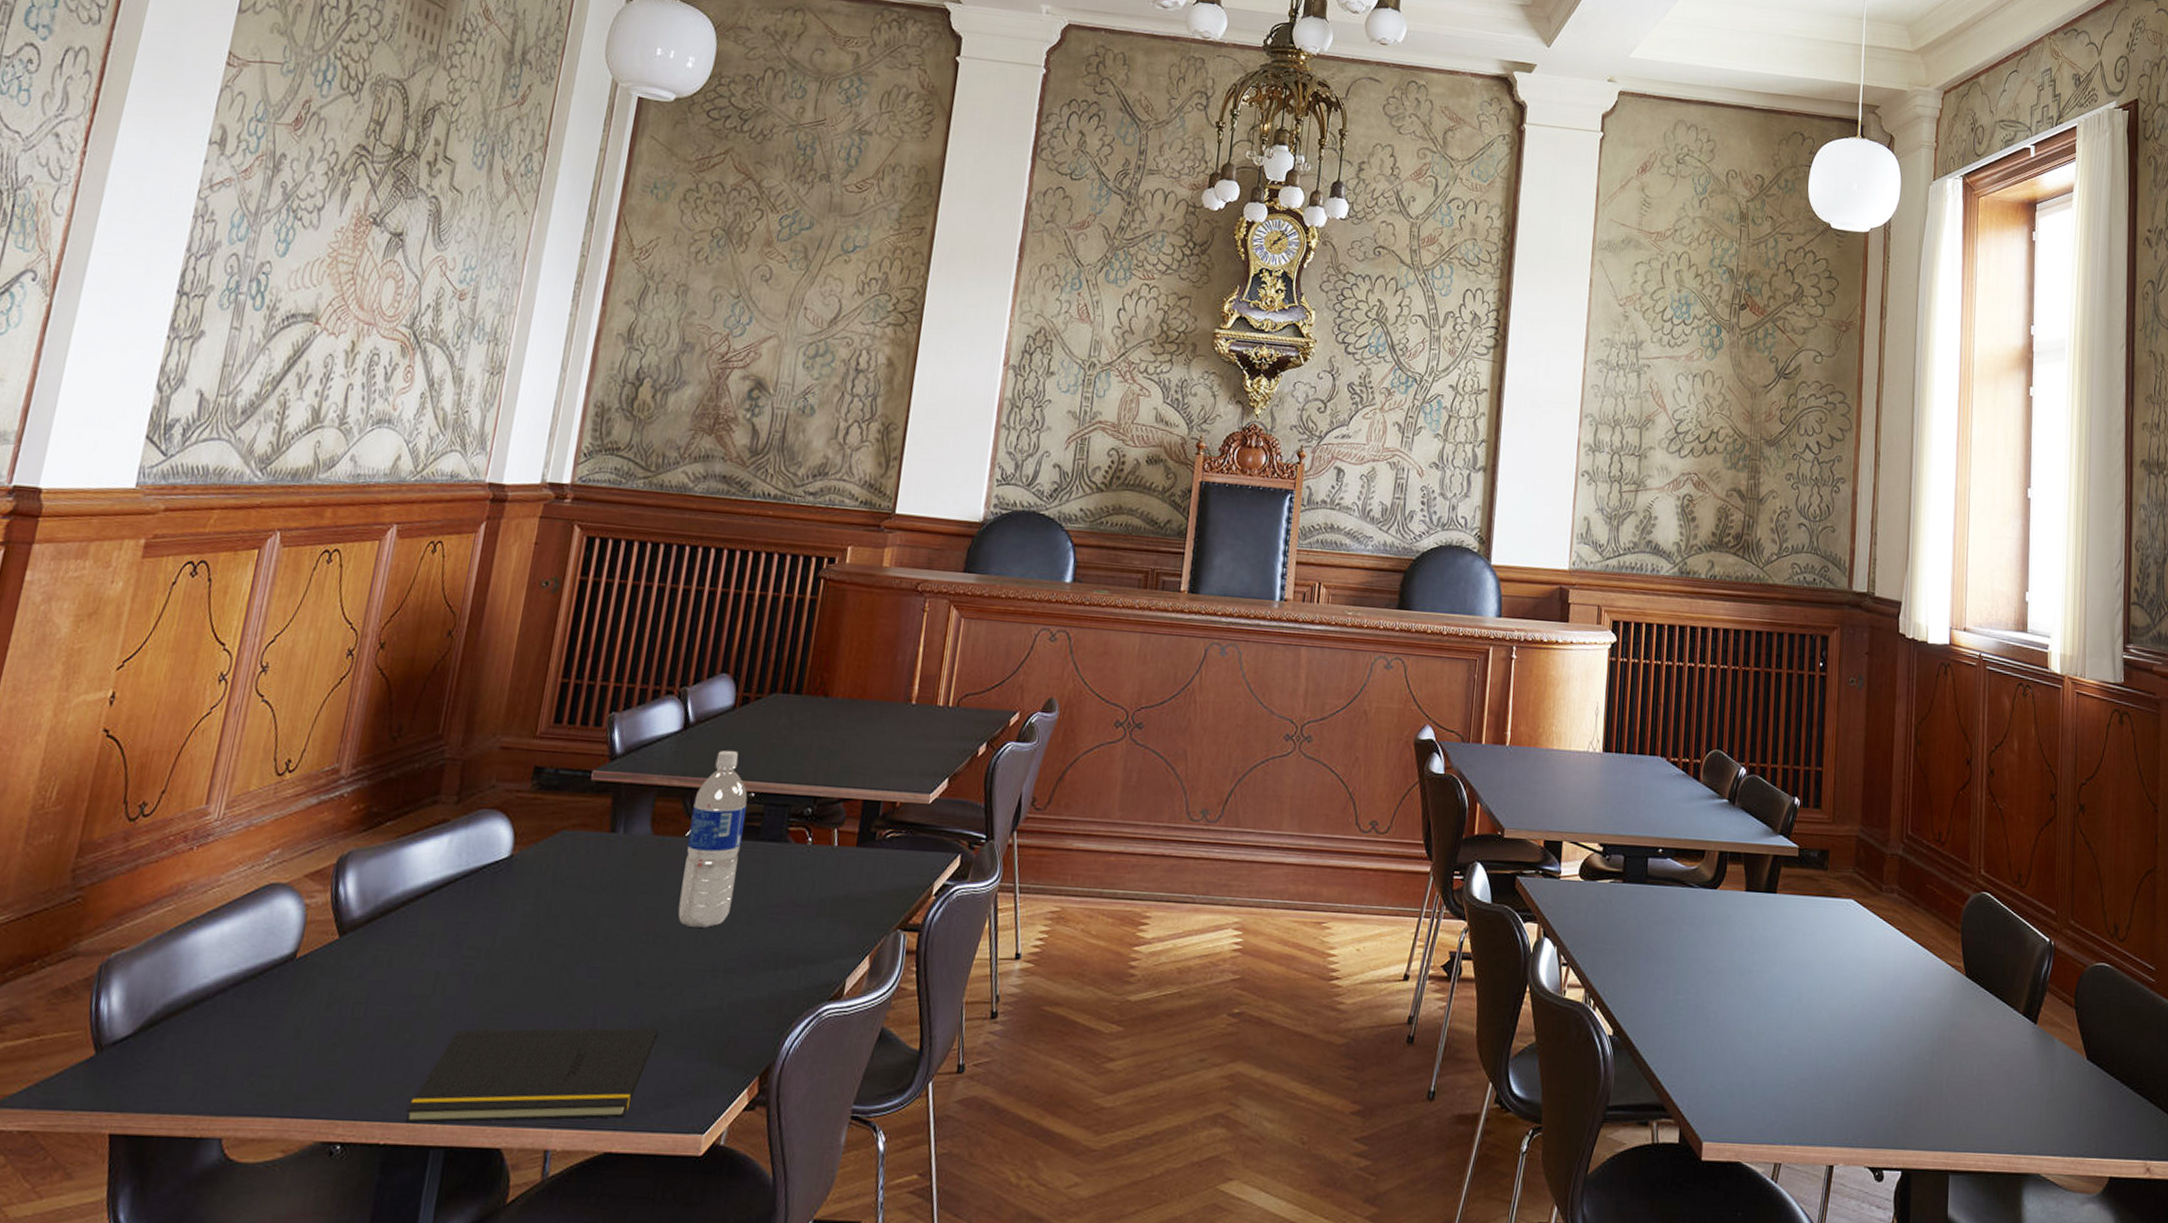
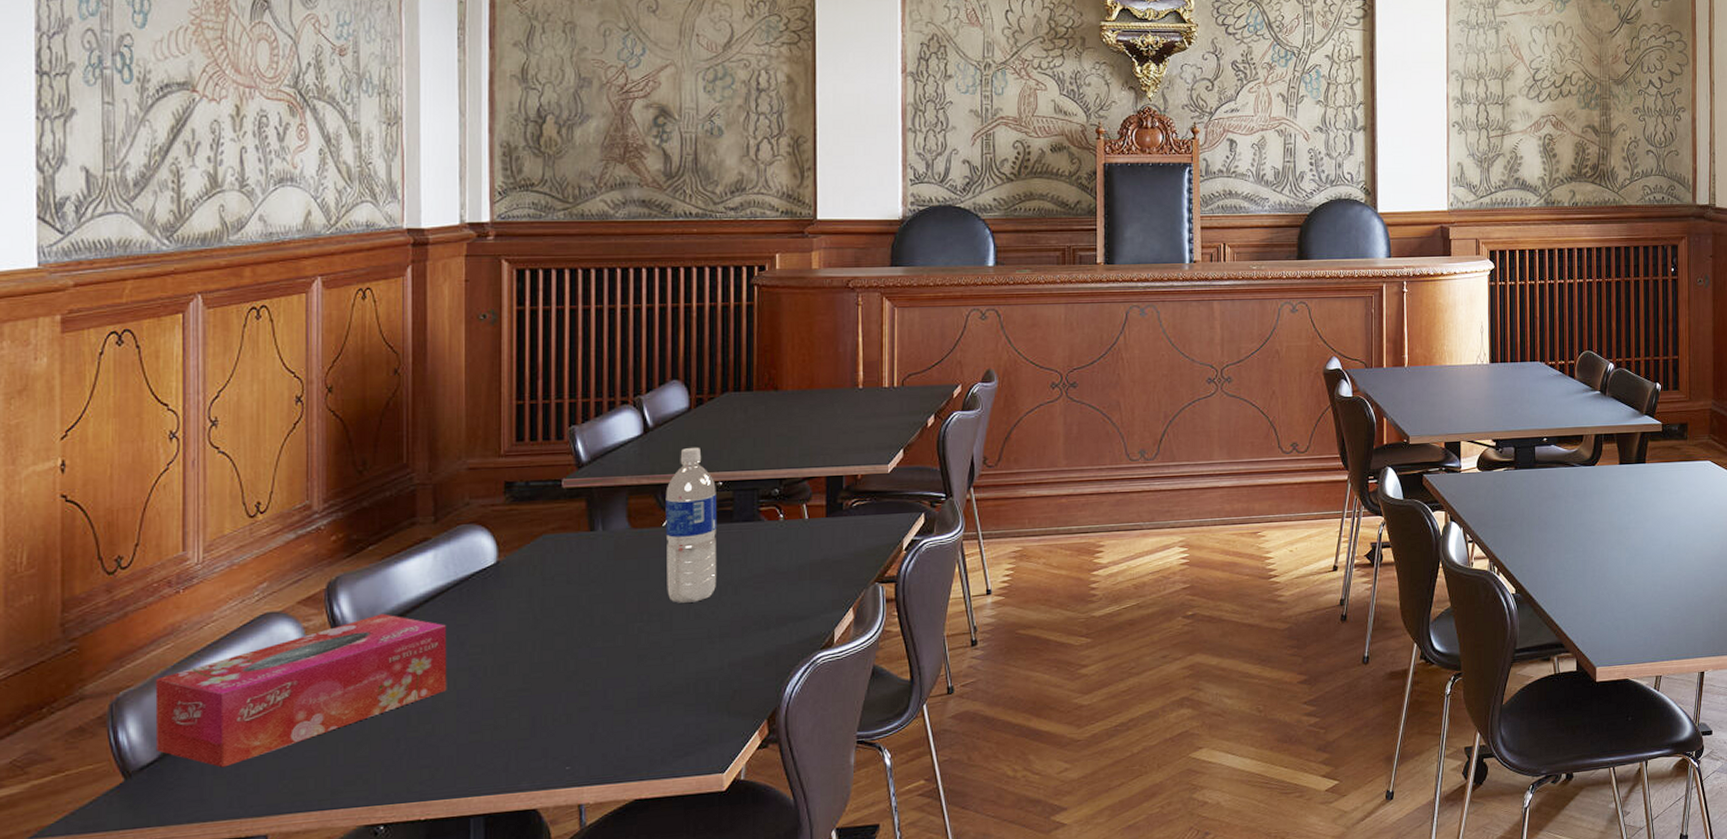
tissue box: none [134,899,447,1053] -> present [155,614,447,768]
notepad: present [405,1027,659,1123] -> none [441,691,667,799]

